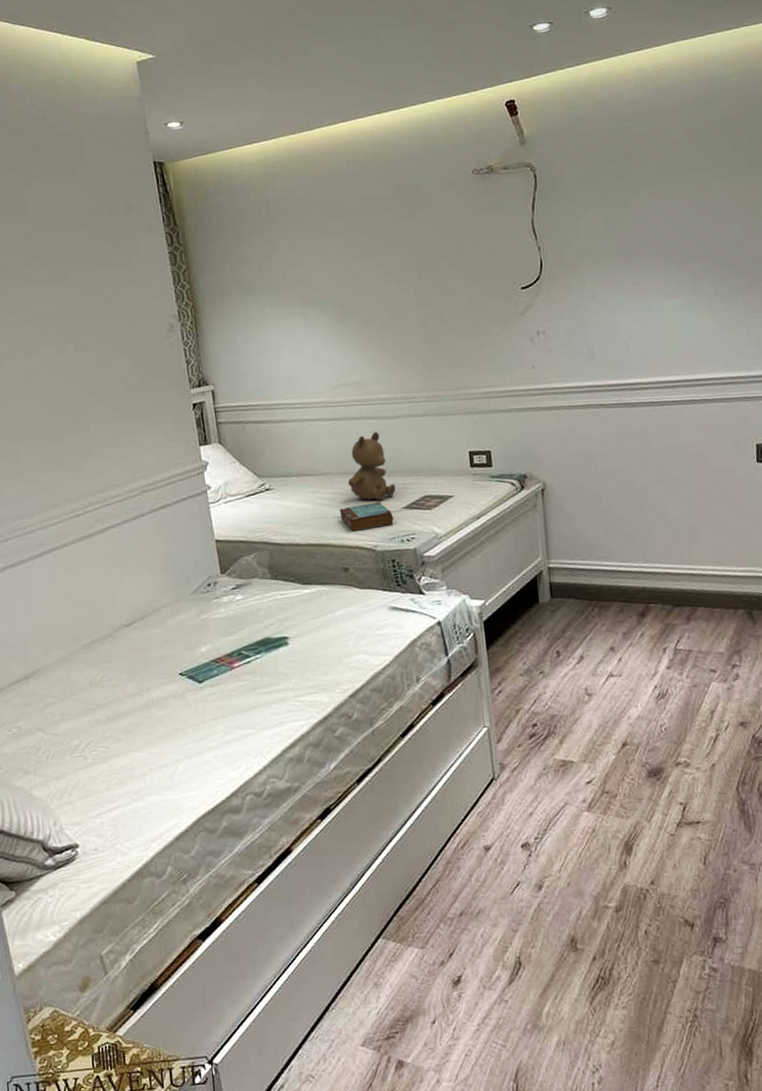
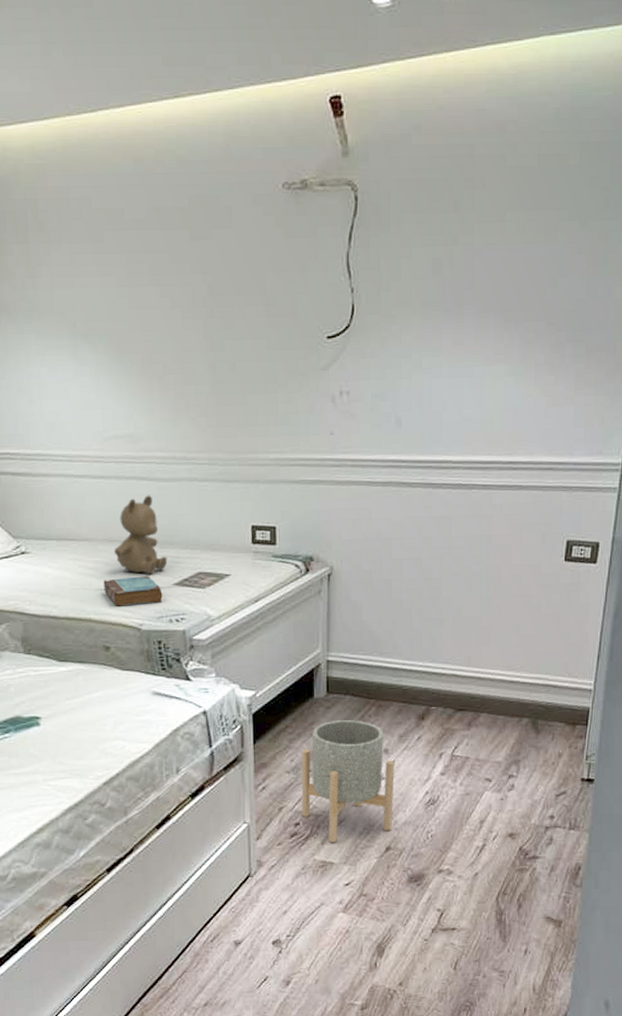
planter: none [533,621,627,742] -> present [301,720,394,843]

